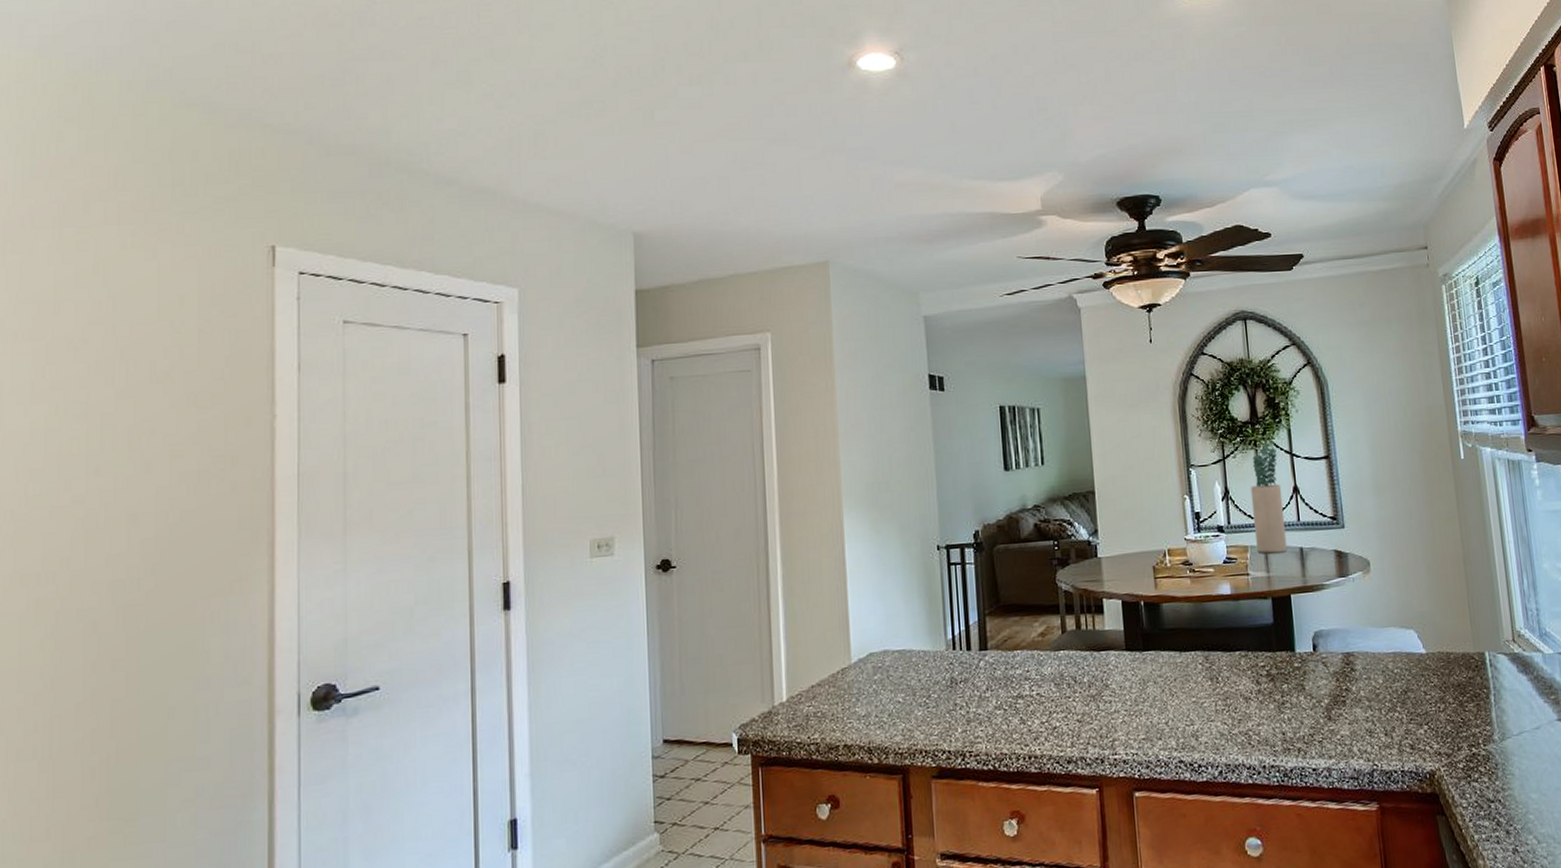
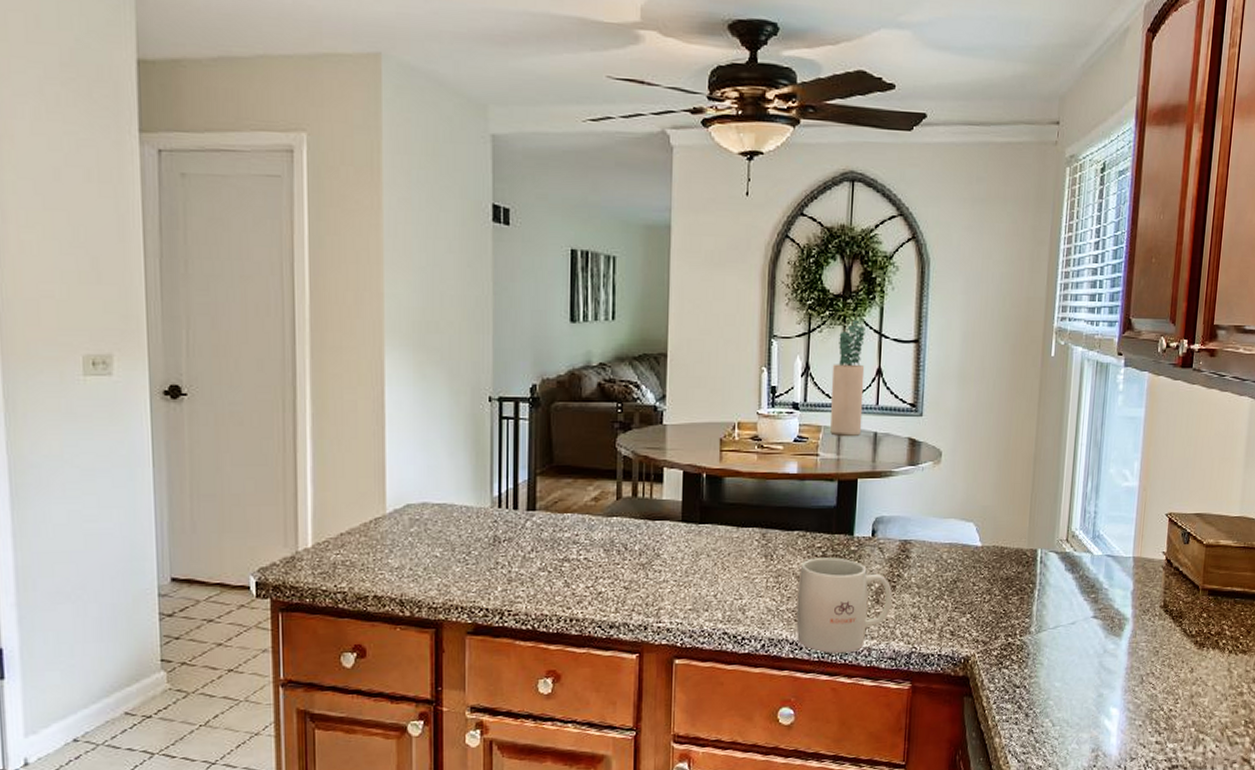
mug: none [1246,675,1345,777] -> present [796,557,893,654]

